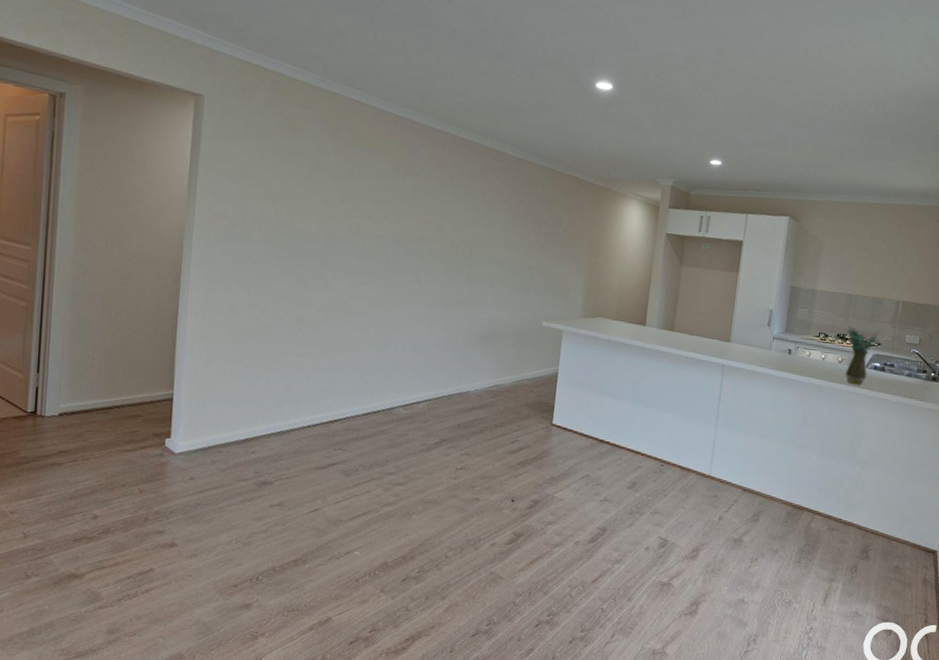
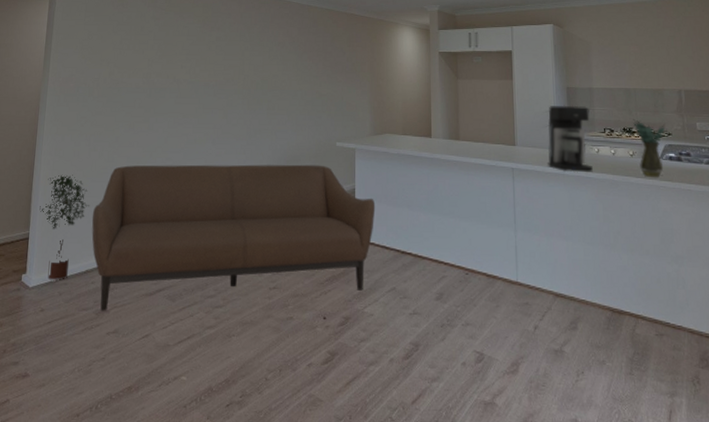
potted tree: none [186,329,250,448] -> present [39,174,90,280]
sofa: none [252,325,578,483] -> present [91,164,376,311]
coffee maker: none [758,304,809,376] -> present [547,105,593,173]

